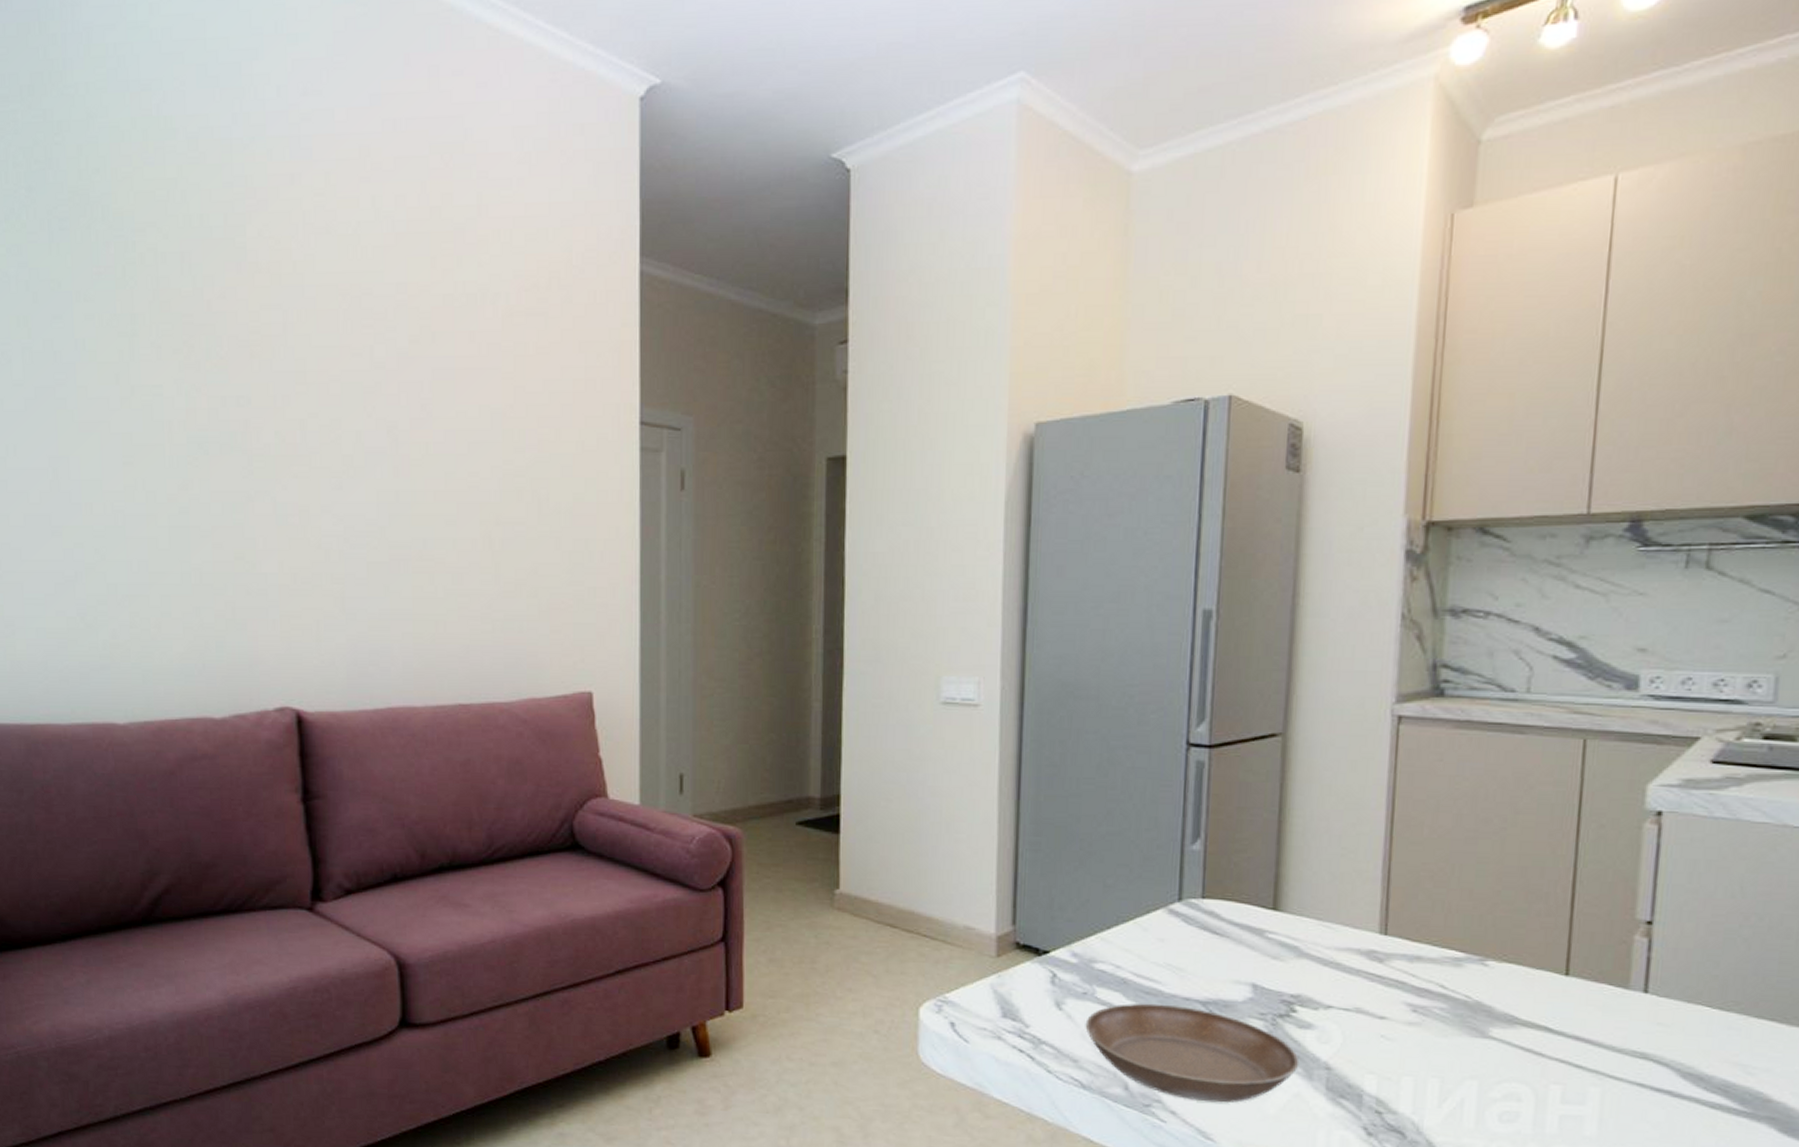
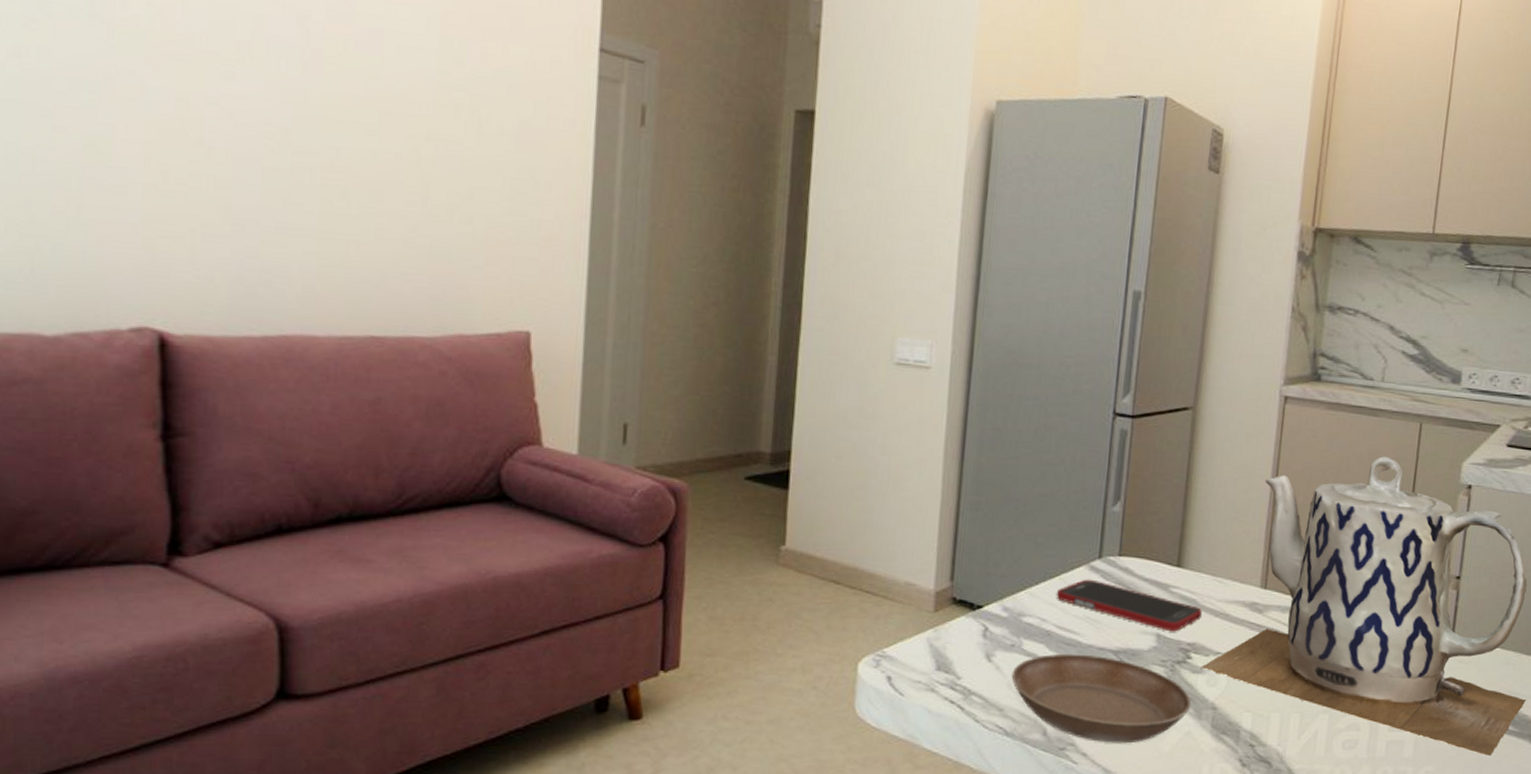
cell phone: none [1130,923,1307,982] -> present [1055,579,1202,632]
teapot: none [1309,780,1760,1140] -> present [1201,456,1528,756]

